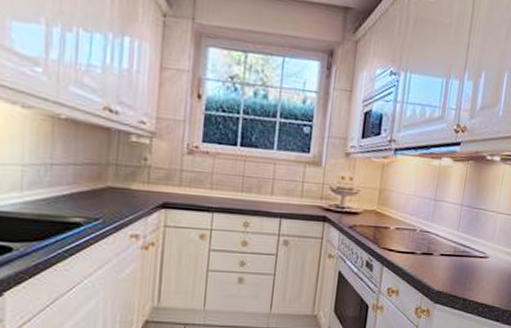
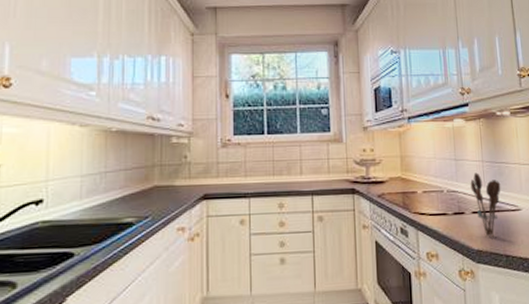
utensil holder: none [444,215,475,280] -> present [470,172,501,237]

